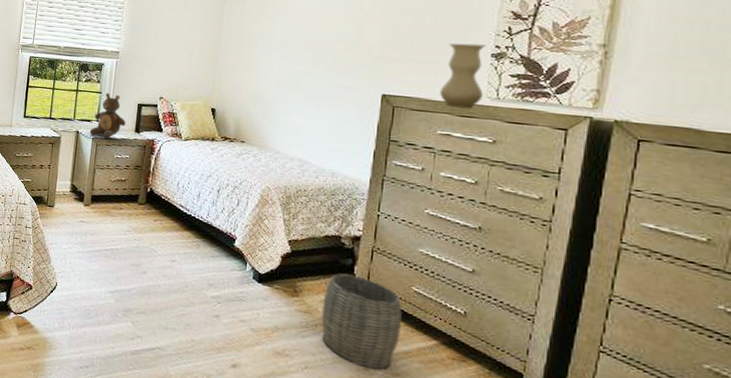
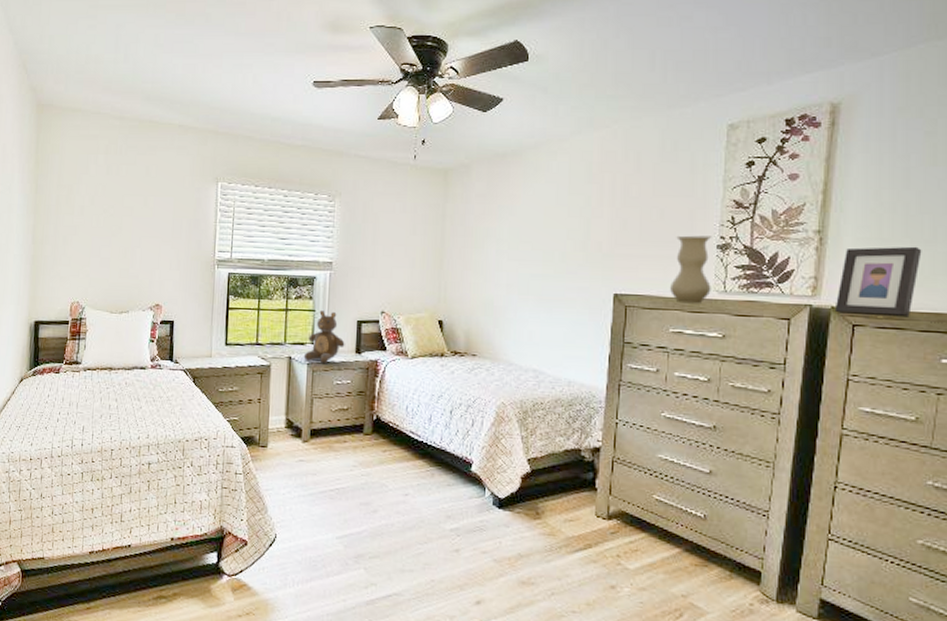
woven basket: present [321,273,402,370] -> none [565,488,645,587]
picture frame: none [617,63,723,137] -> present [834,246,922,318]

